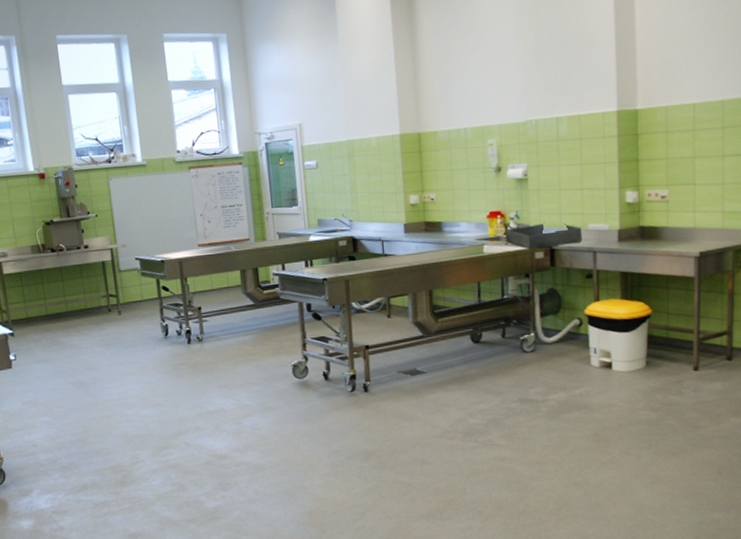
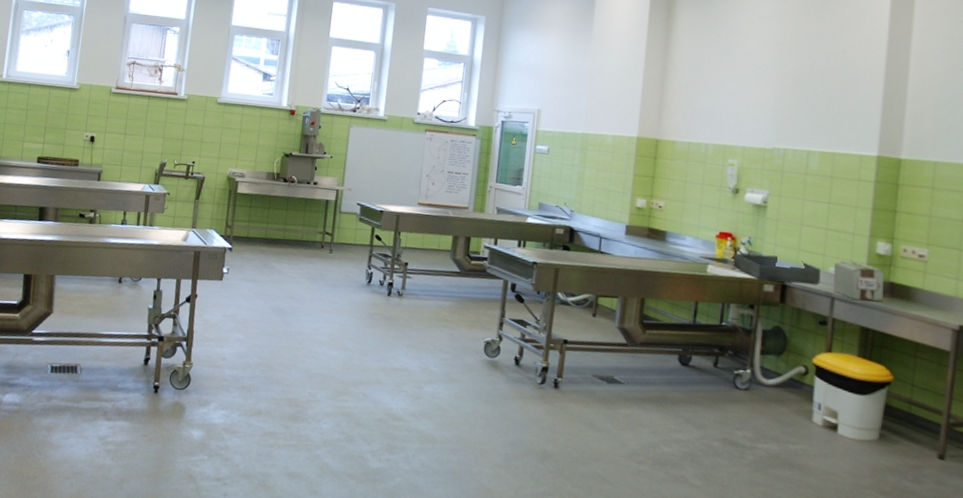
box: none [592,213,636,250] -> present [833,261,884,302]

